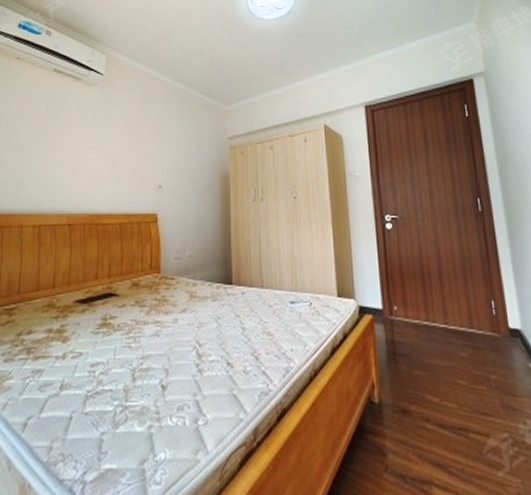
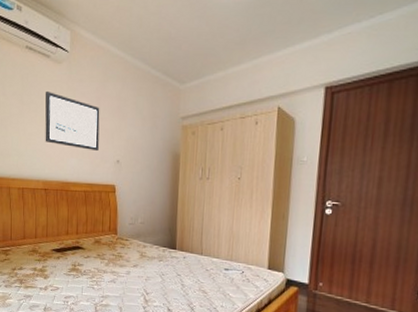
wall art: none [71,114,139,177] -> present [45,90,100,152]

